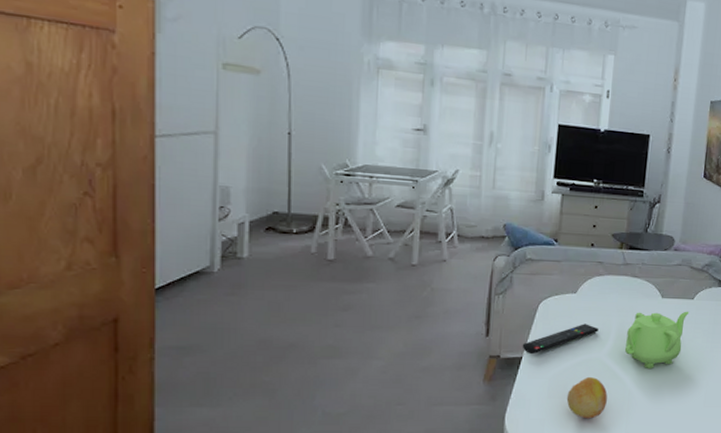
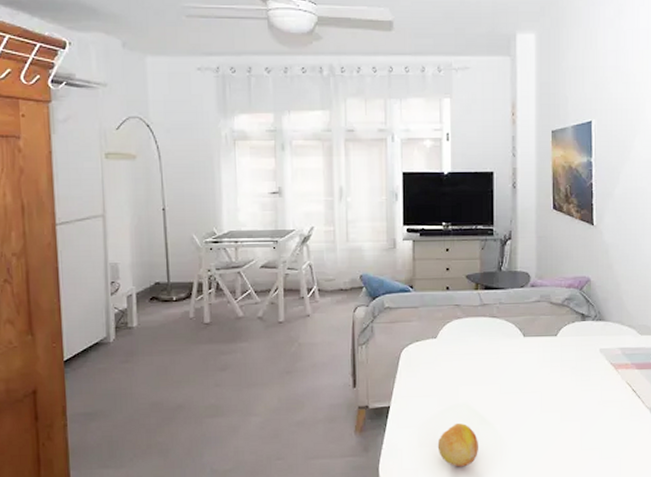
remote control: present [522,324,598,355] -> none [388,369,462,403]
teapot: present [624,311,690,368] -> none [491,349,554,411]

